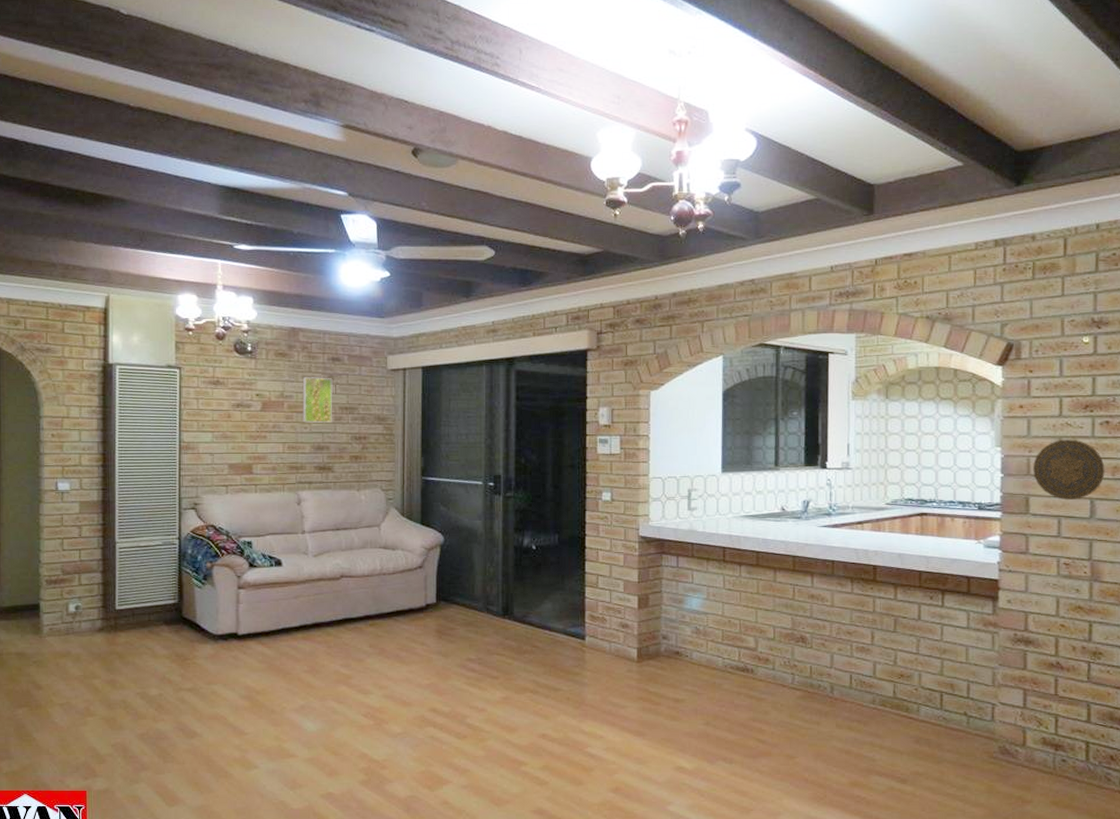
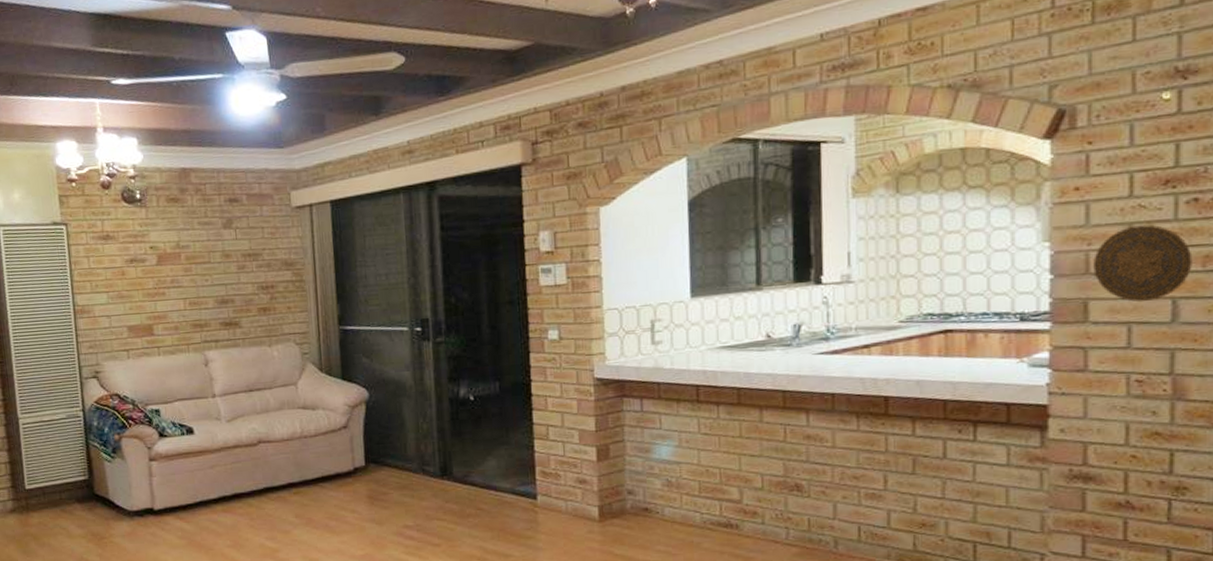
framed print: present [302,377,333,423] -> none [199,222,235,275]

